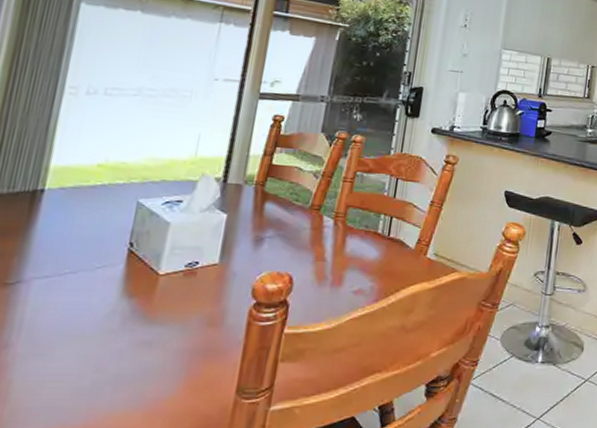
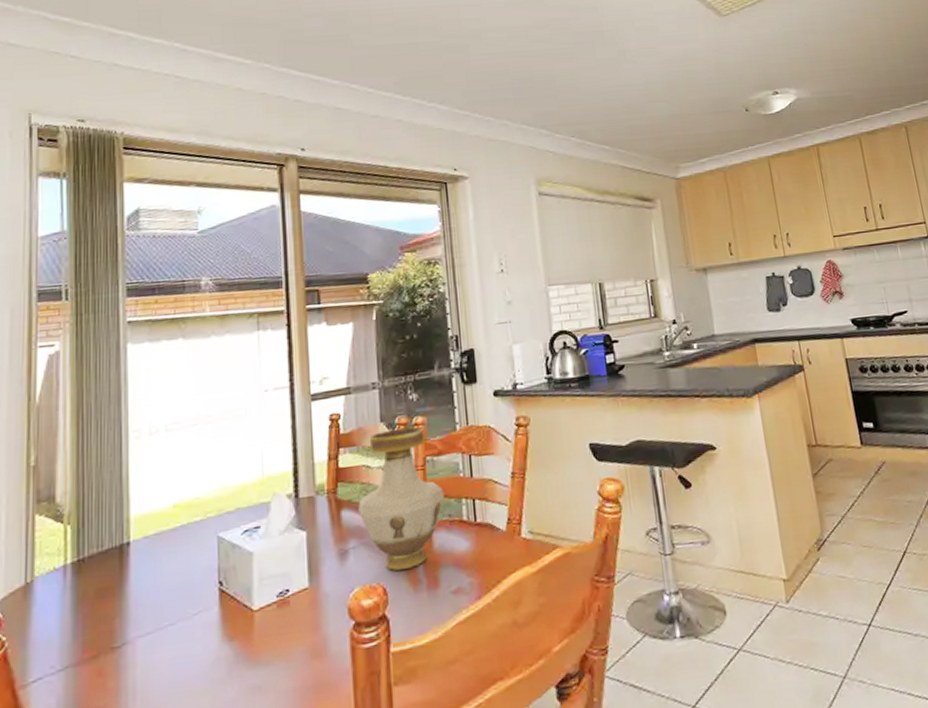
vase: none [282,141,366,265] -> present [358,427,444,571]

